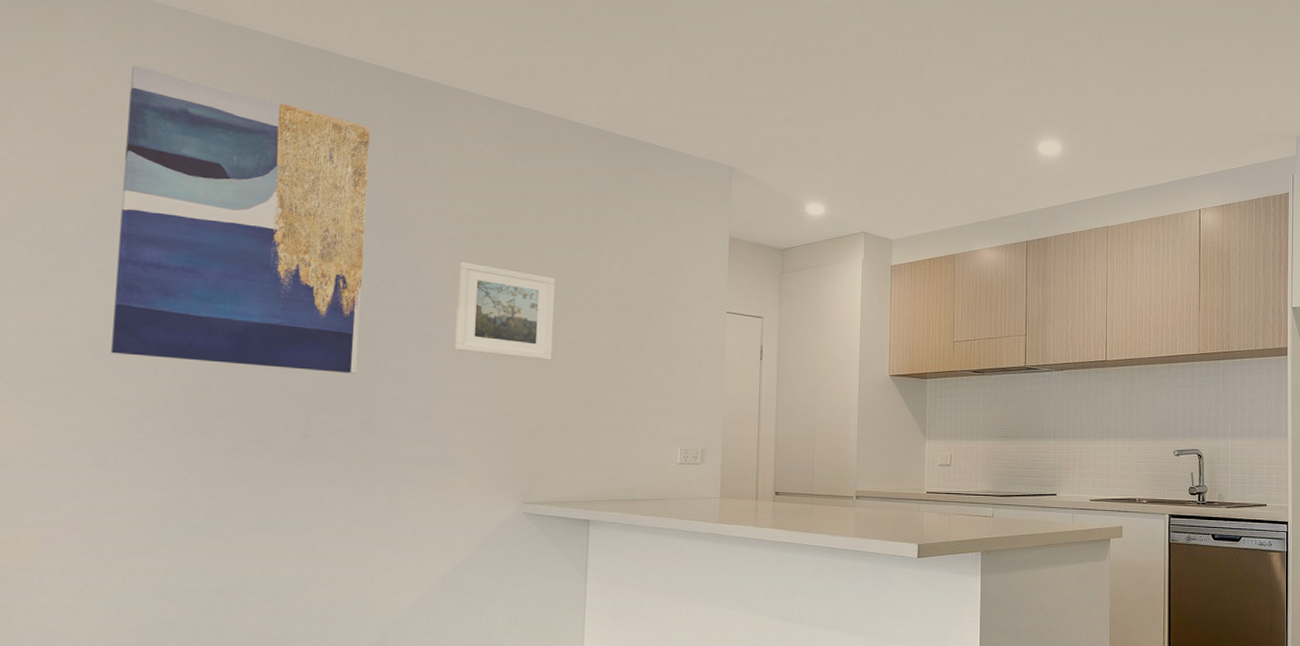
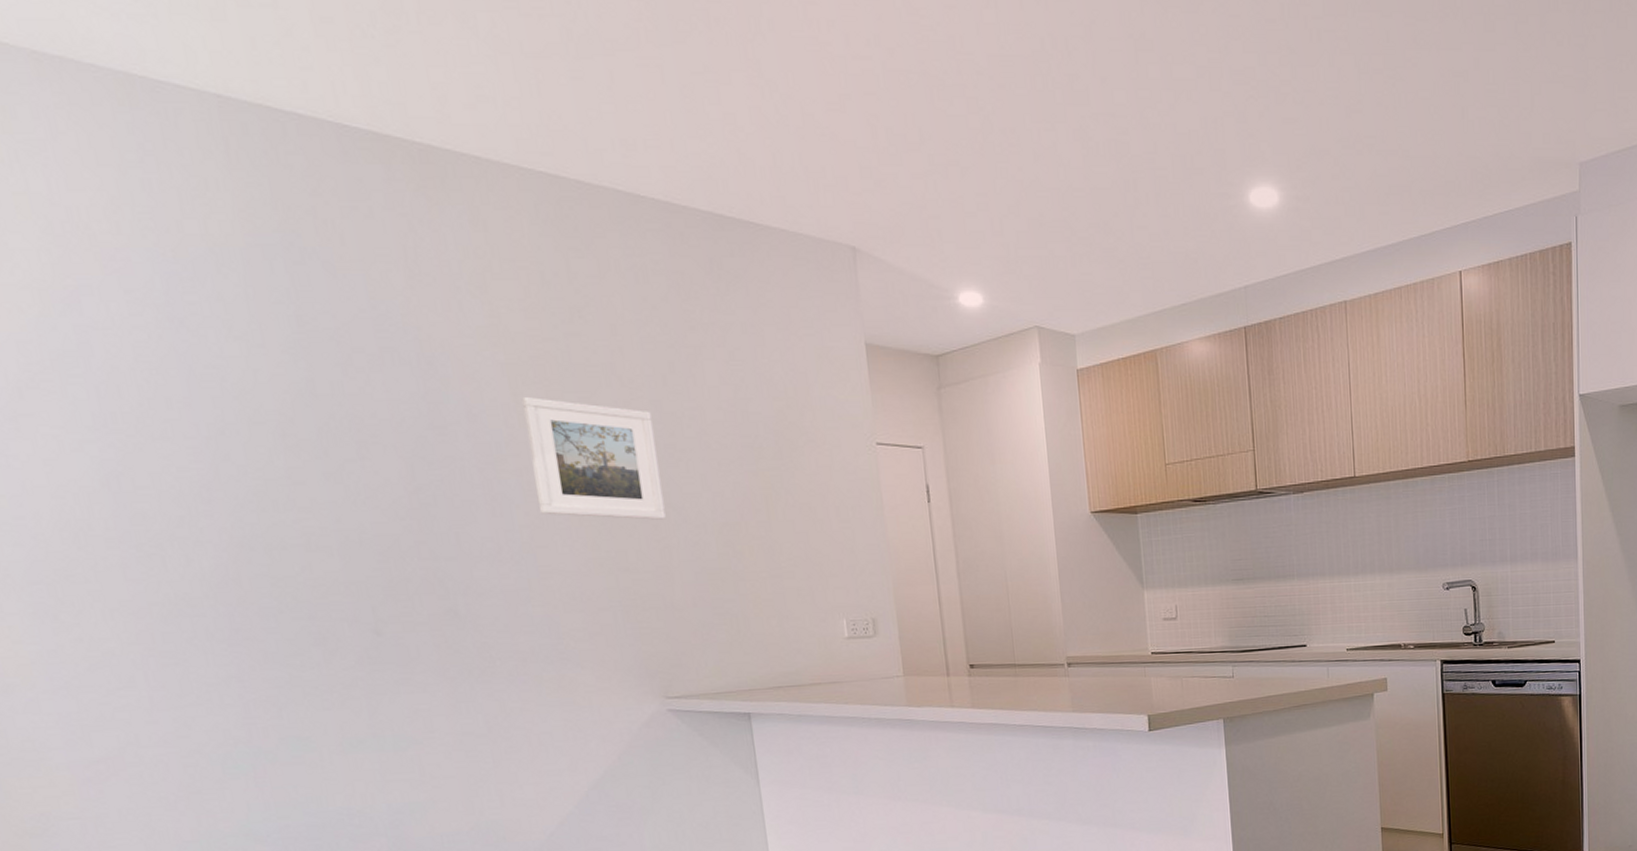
wall art: present [111,65,370,374] -> none [11,143,422,552]

